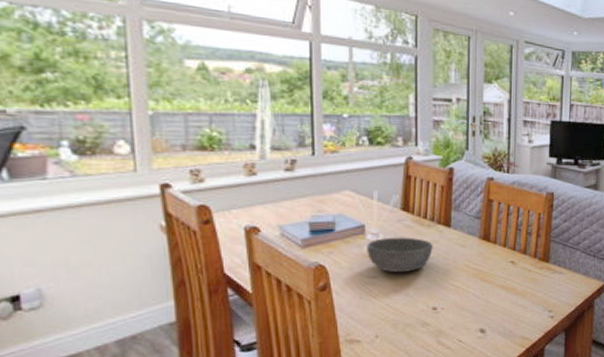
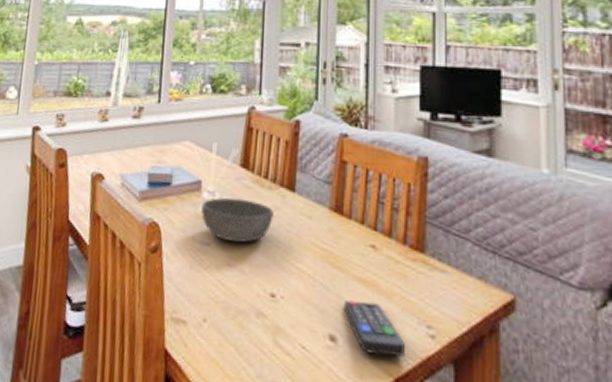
remote control: none [490,301,533,336] -> present [343,299,405,357]

